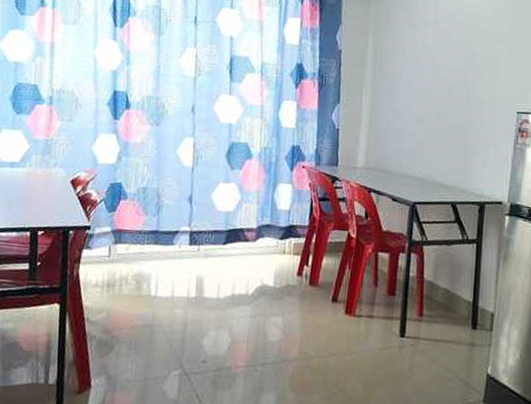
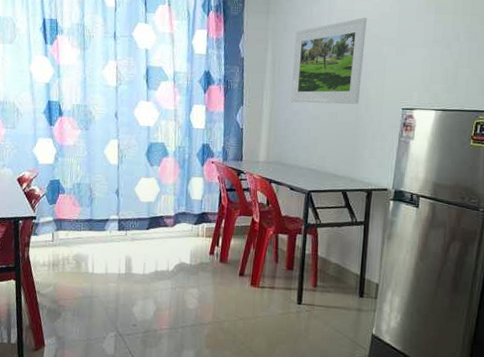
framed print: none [393,11,477,106] -> present [290,17,367,105]

